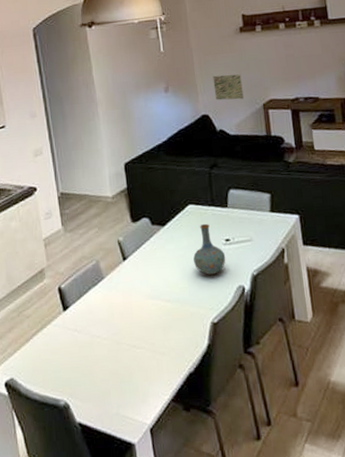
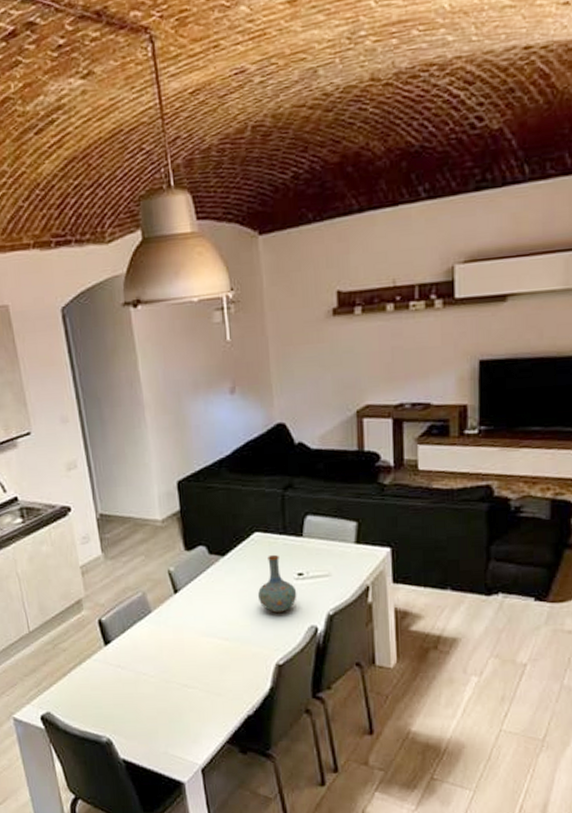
wall art: present [213,74,244,101] -> none [293,371,332,405]

